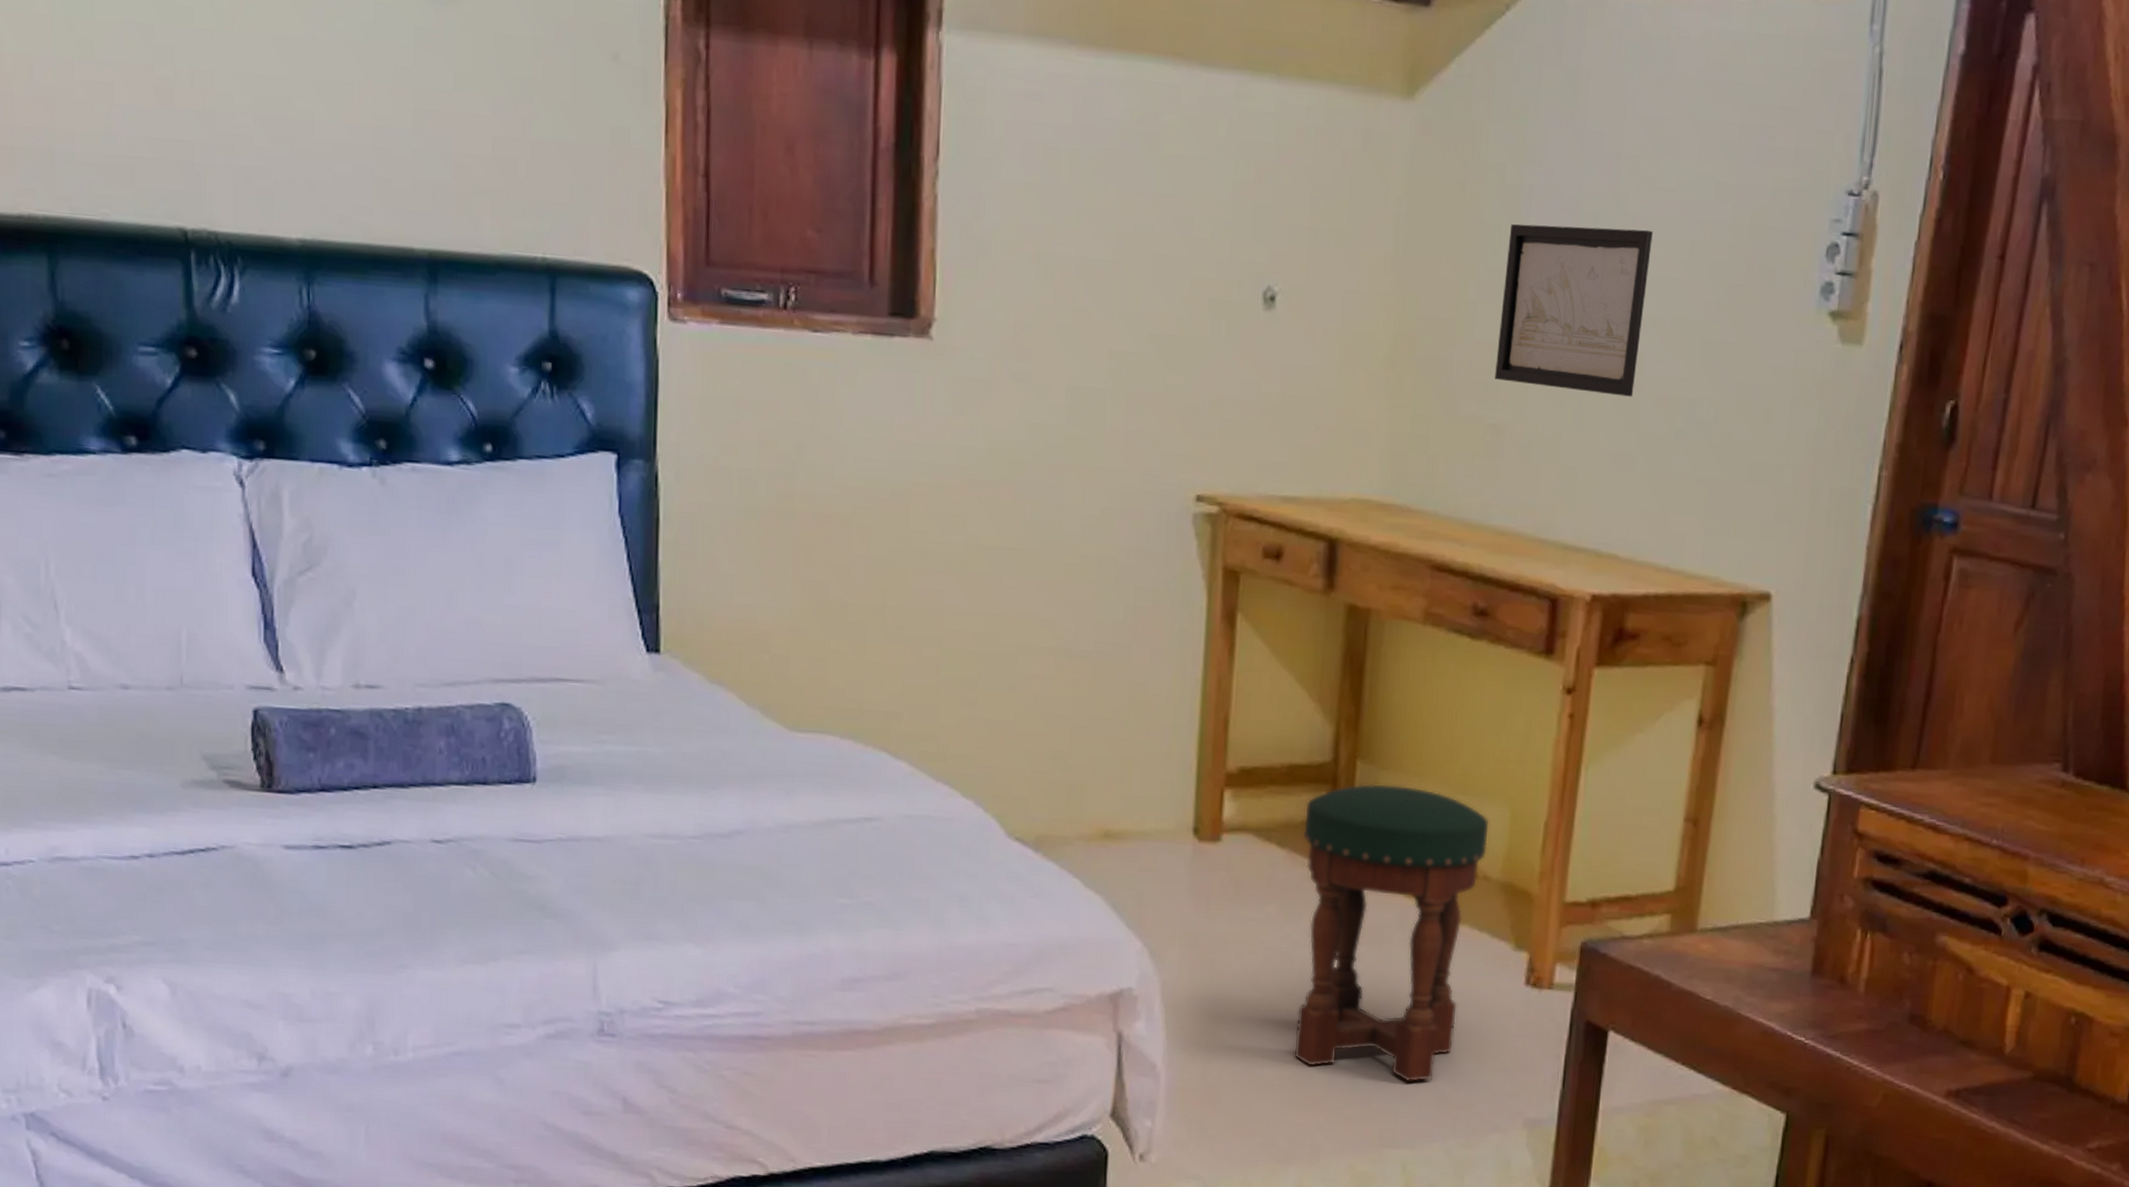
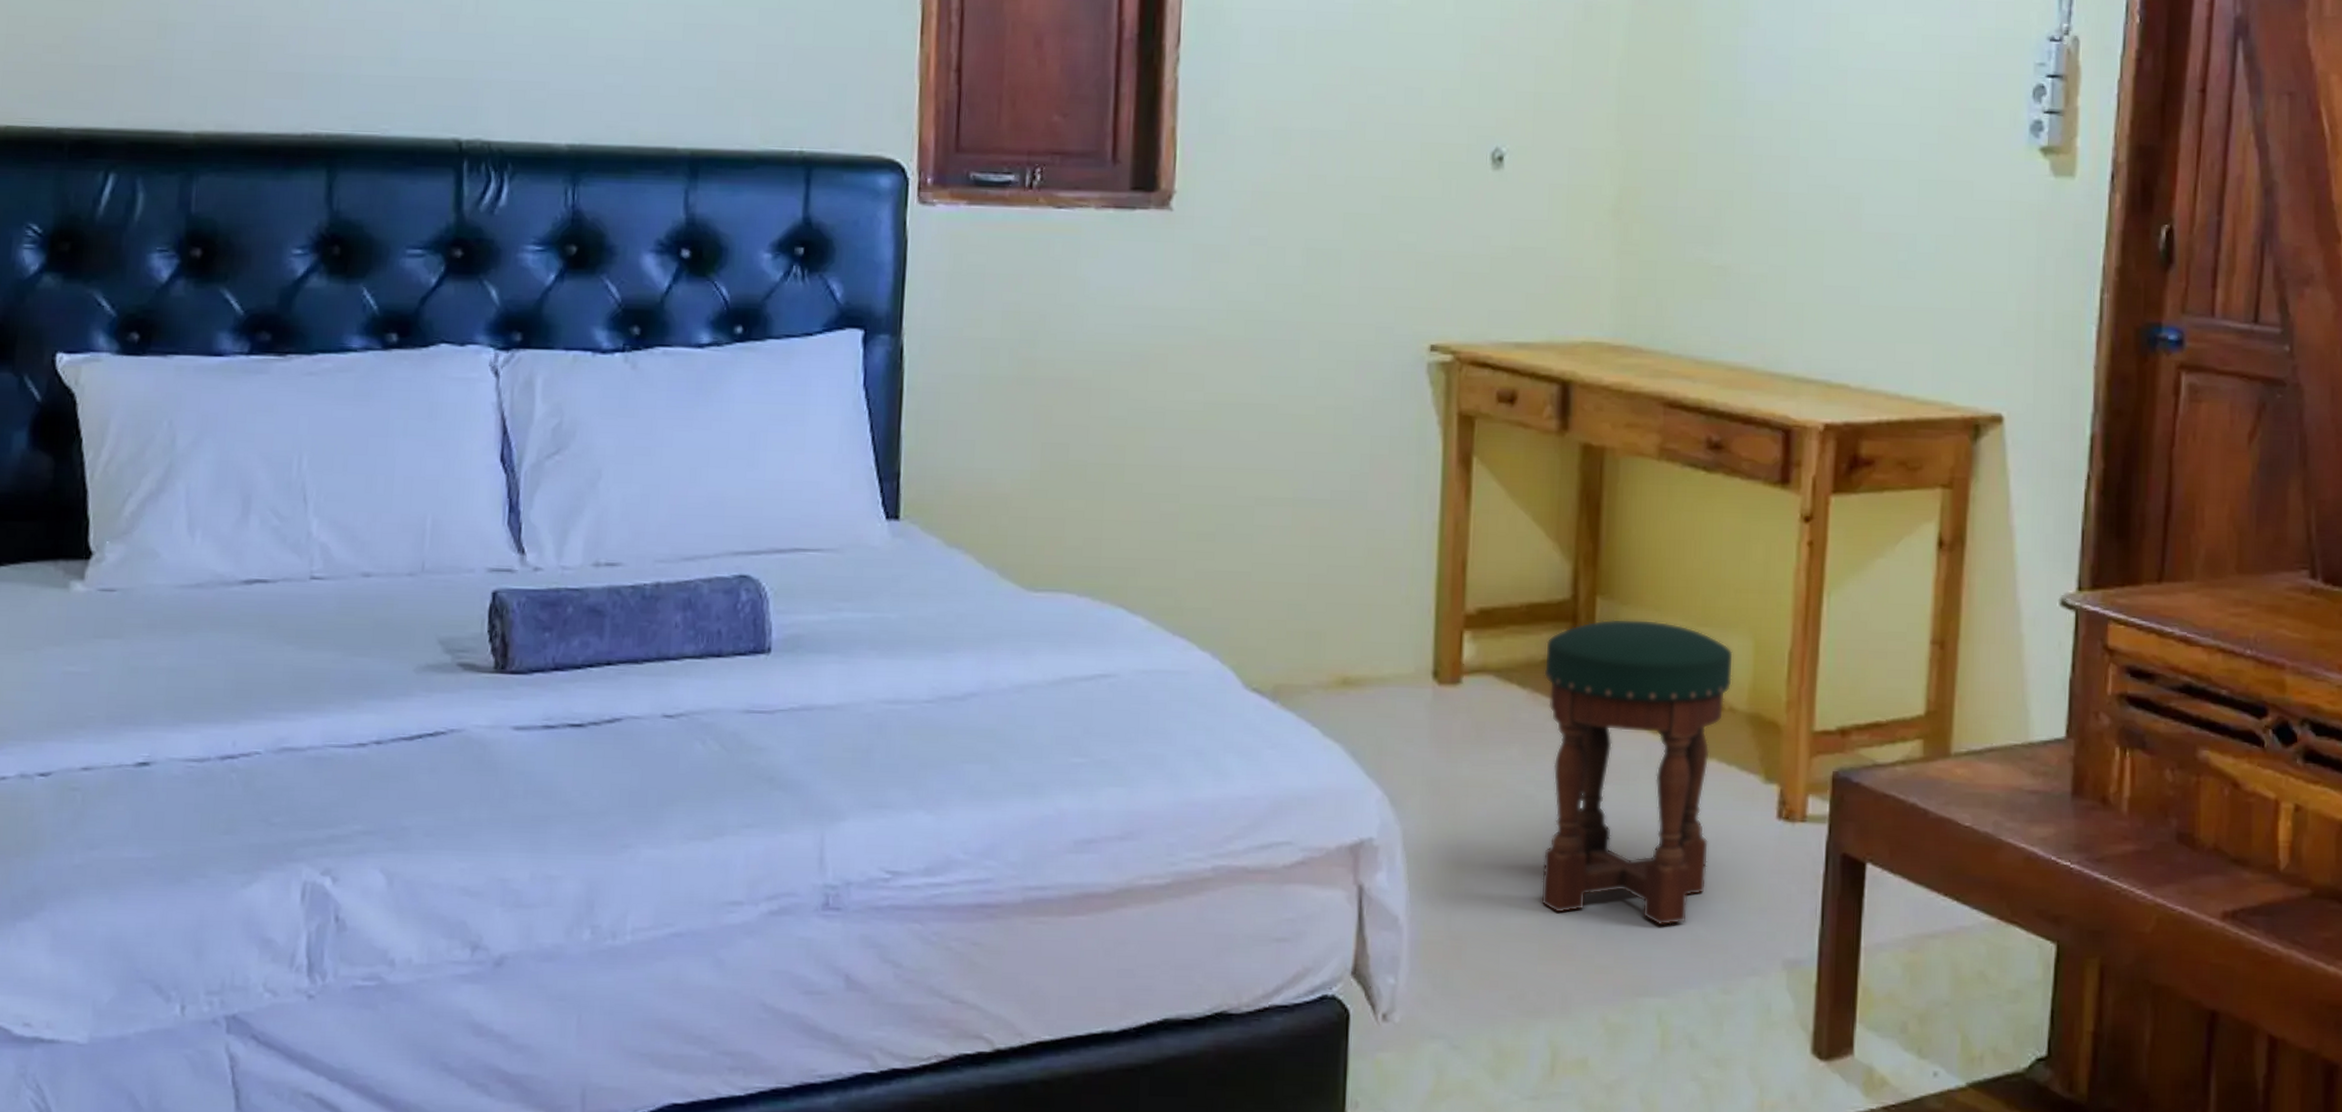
wall art: present [1495,223,1653,397] -> none [1719,80,1865,235]

